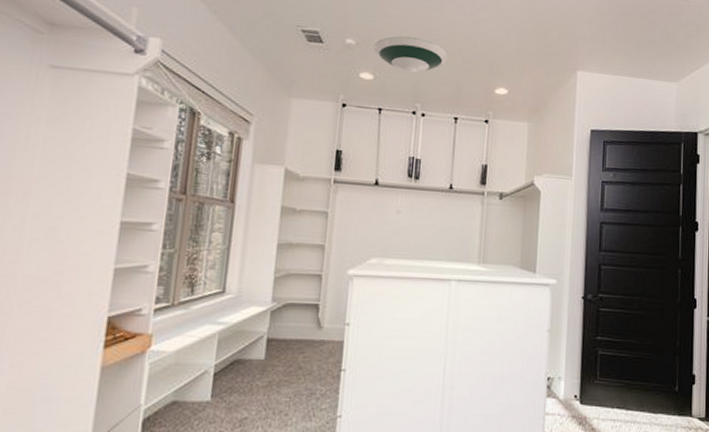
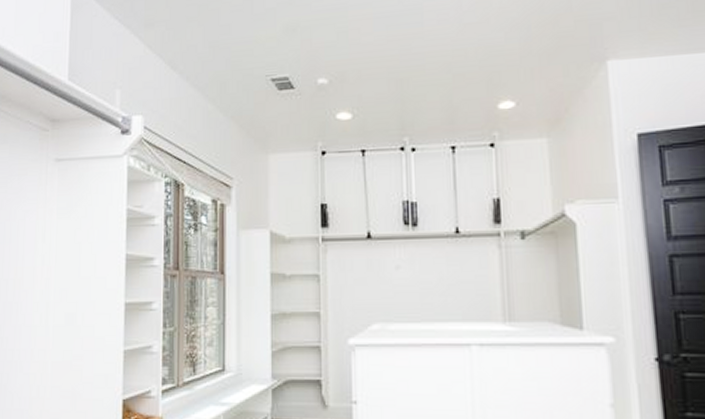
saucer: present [373,36,449,74] -> none [348,61,436,104]

